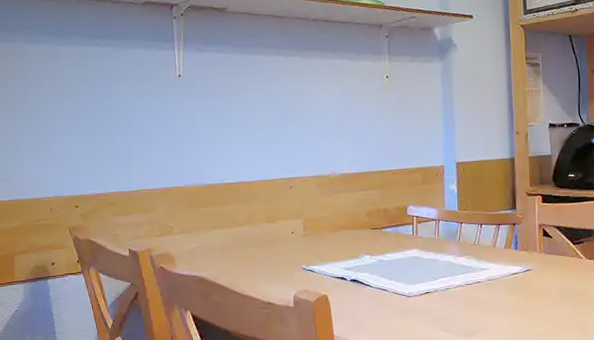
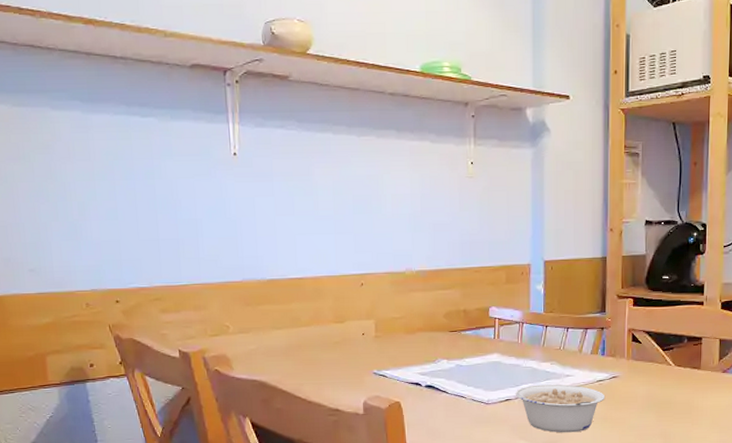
legume: none [434,277,521,325] -> present [515,384,606,433]

